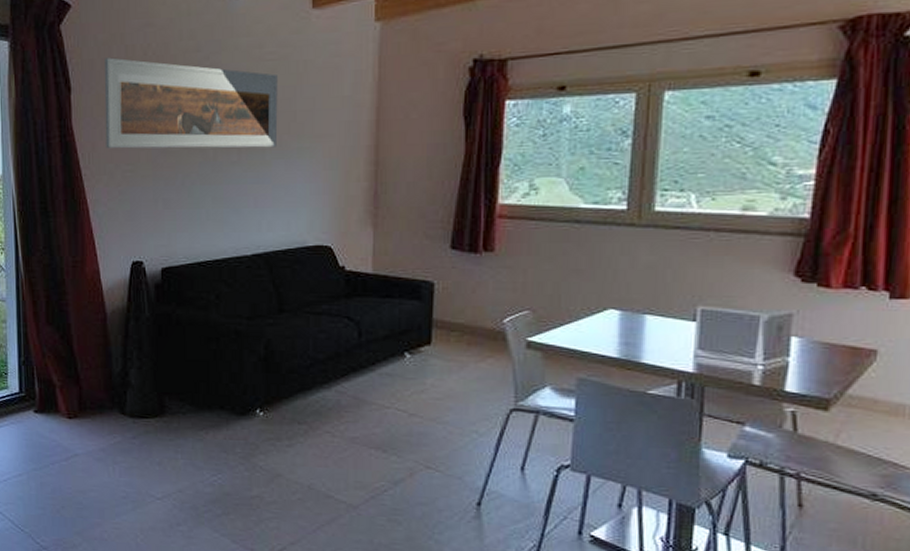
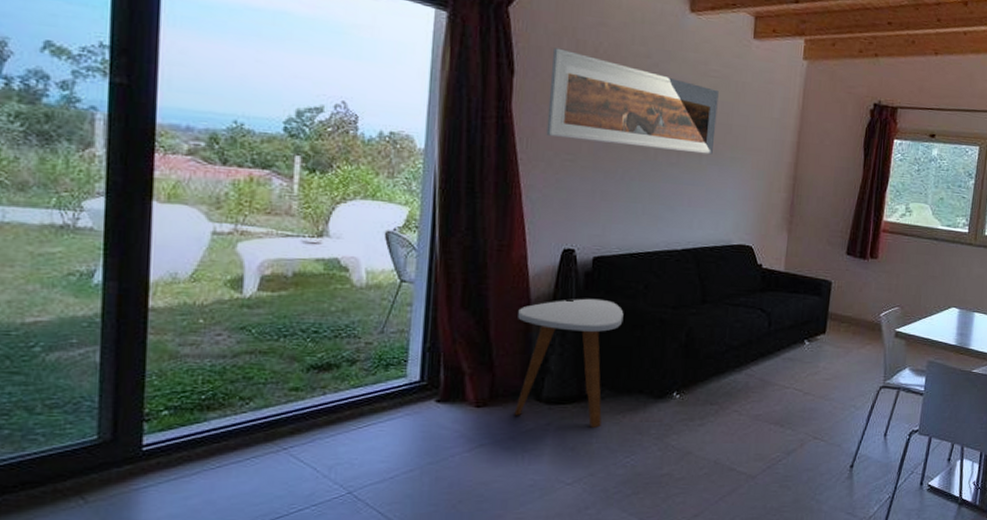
side table: none [96,311,197,444] -> present [514,298,624,429]

